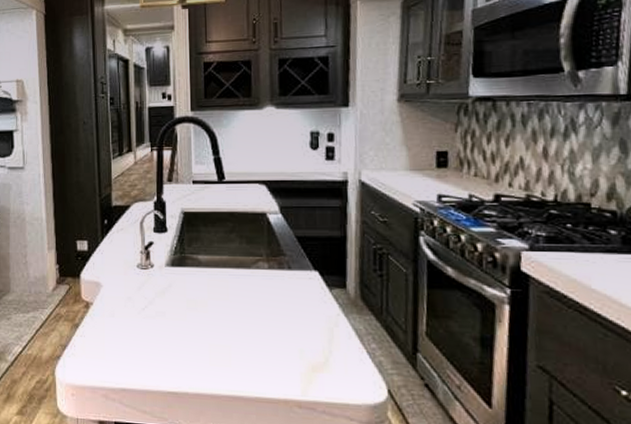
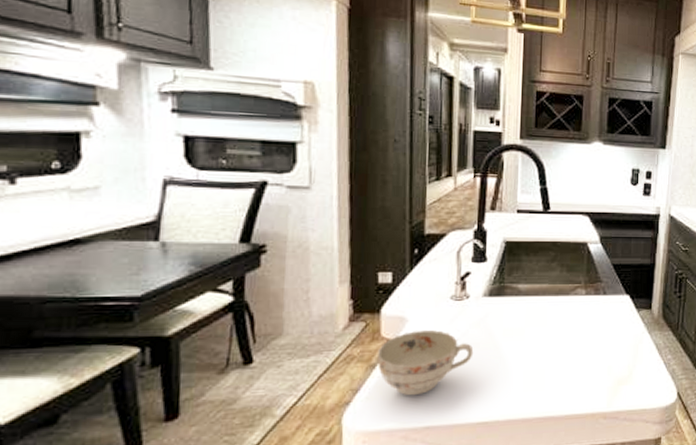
teacup: none [80,296,161,357] -> present [377,330,474,396]

